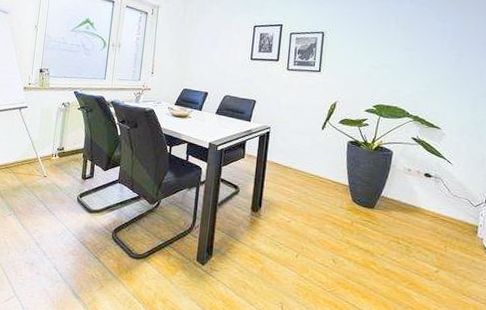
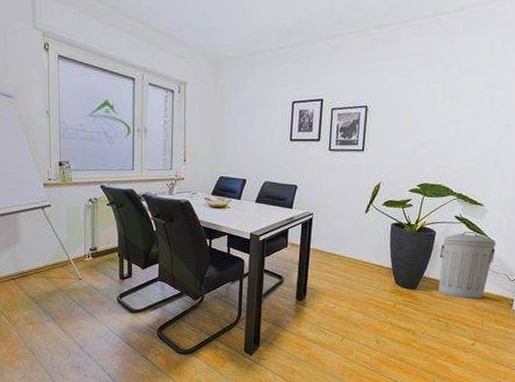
trash can: none [397,153,456,223] -> present [438,232,497,299]

